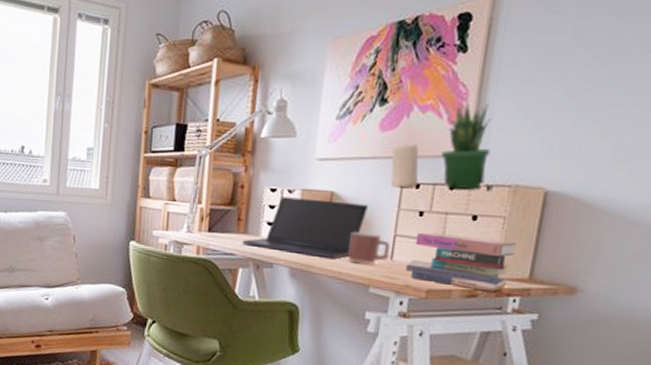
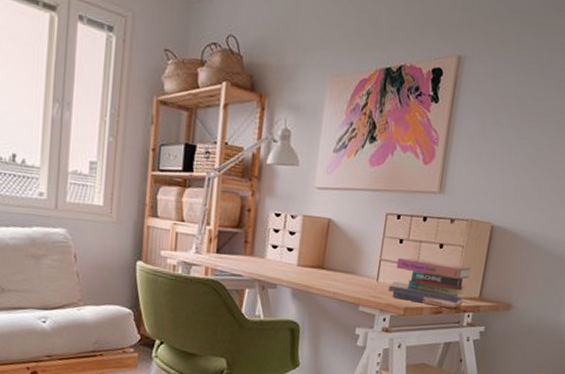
laptop: present [243,197,368,259] -> none [249,221,359,280]
mug: present [348,231,391,266] -> none [342,255,377,287]
candle: present [390,143,419,188] -> none [377,178,400,219]
planter: present [440,103,491,189] -> none [417,147,455,222]

